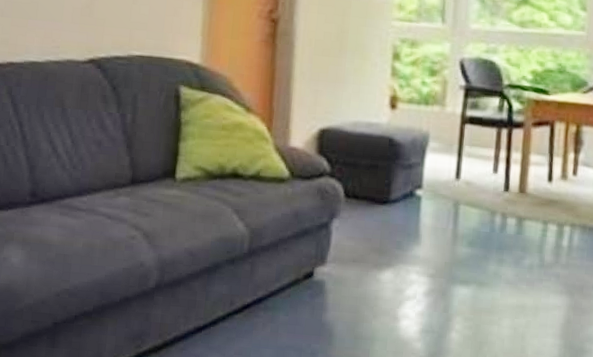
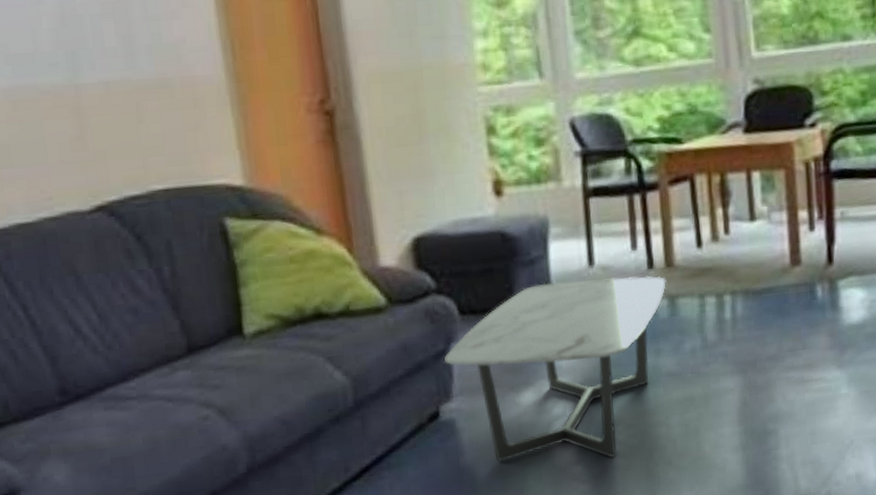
coffee table: none [326,185,518,343] -> present [444,276,666,462]

